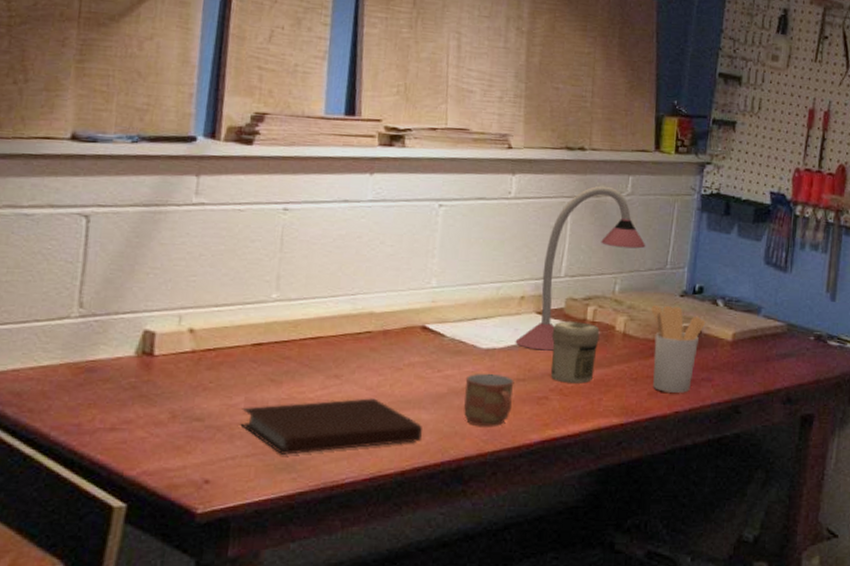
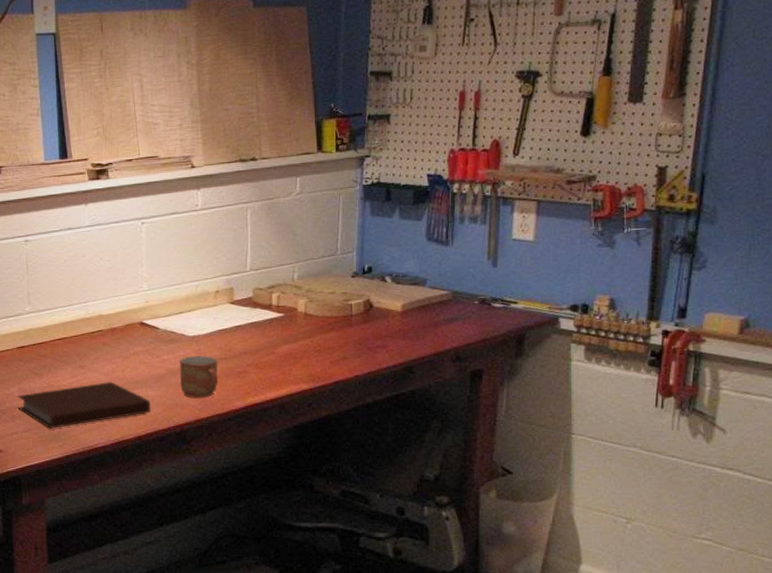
desk lamp: present [515,185,646,351] -> none [215,189,318,334]
jar: present [550,321,600,384] -> none [244,307,285,359]
utensil holder: present [651,305,706,393] -> none [327,286,377,360]

